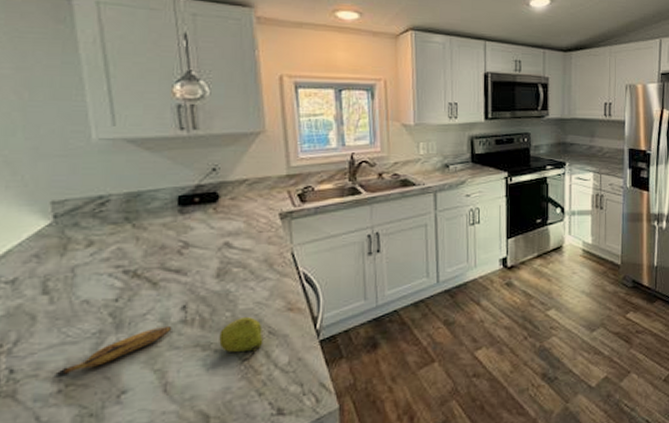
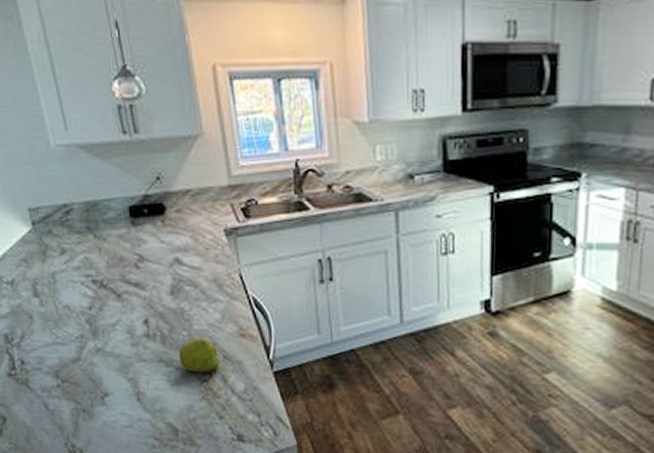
banana: present [55,325,172,376] -> none [53,337,138,372]

